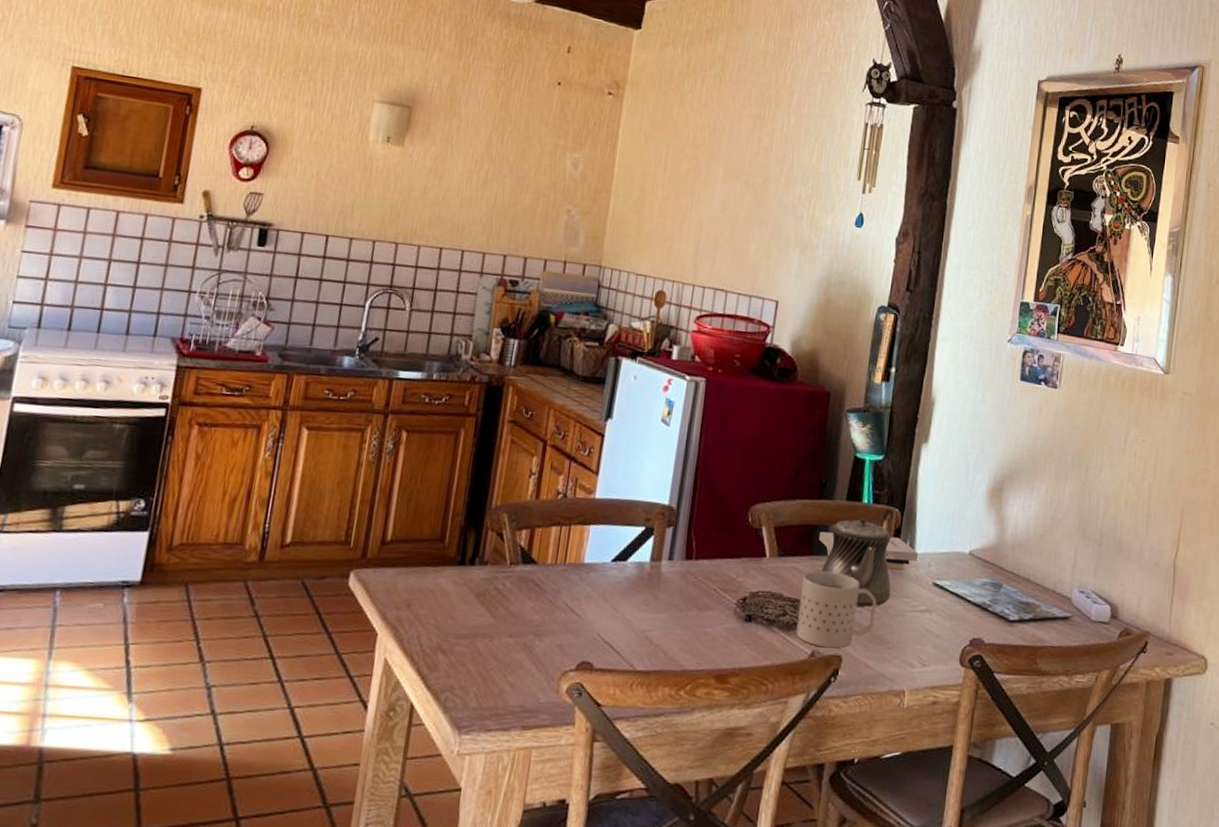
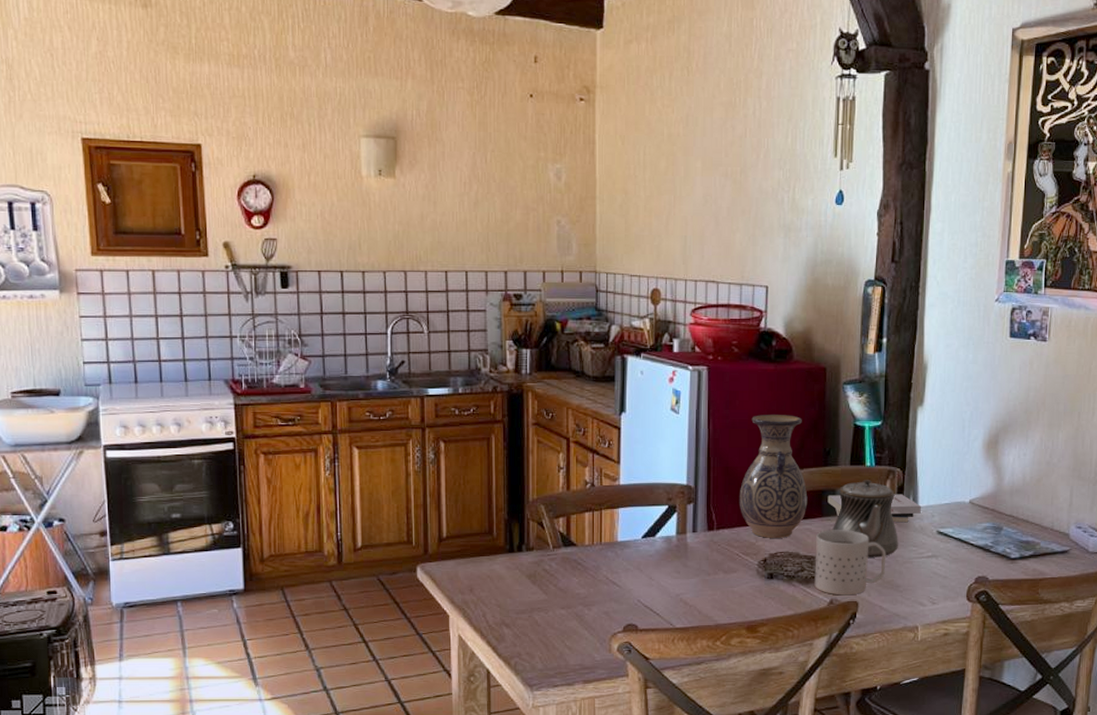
vase: none [723,436,800,576] -> present [739,415,808,538]

